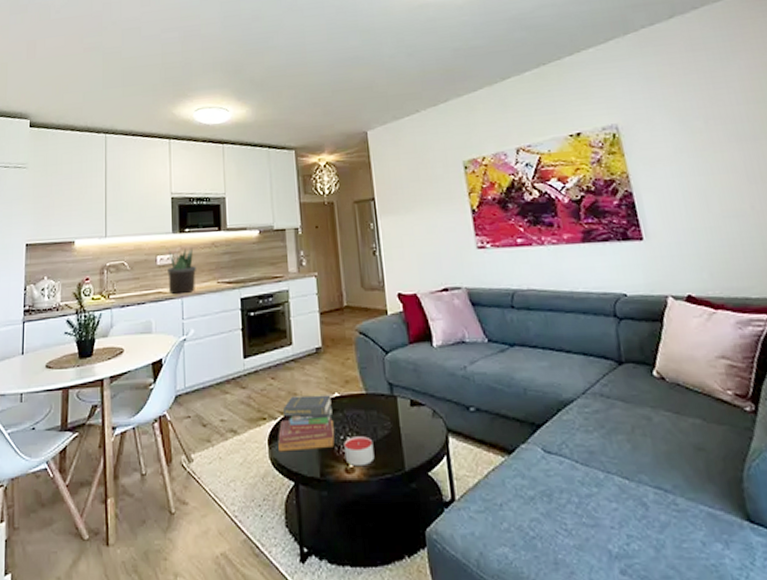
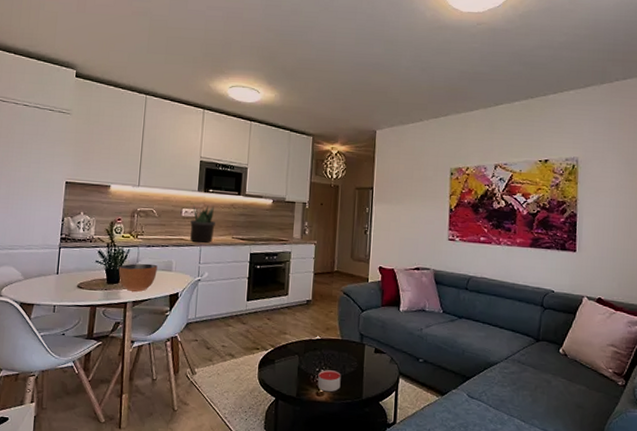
bowl: none [91,327,135,364] -> present [118,263,157,292]
books: present [278,395,335,452] -> none [266,334,314,376]

